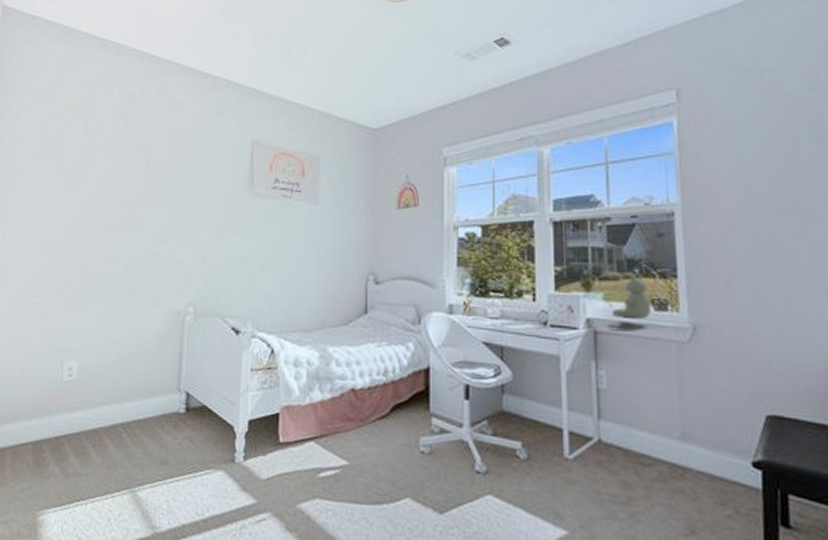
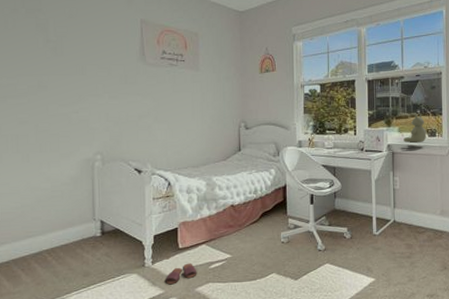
slippers: none [259,465,301,494] -> present [165,263,197,285]

